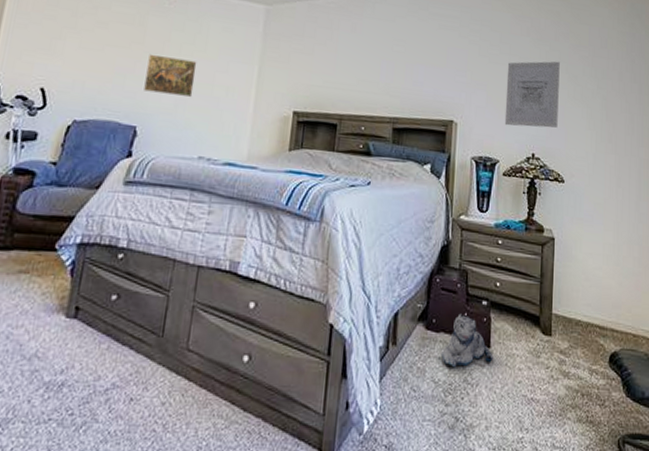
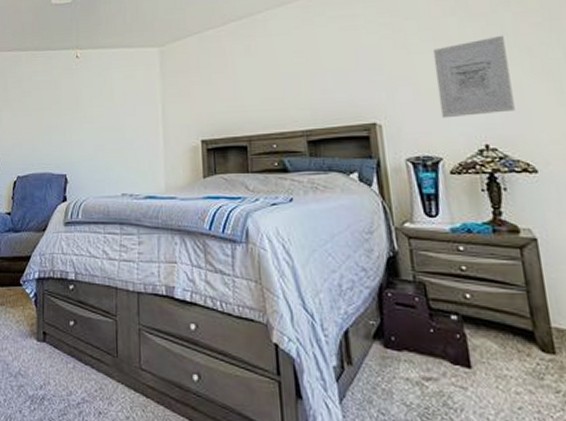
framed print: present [144,53,197,98] -> none [67,110,108,143]
plush toy: present [441,313,494,368] -> none [409,330,478,390]

